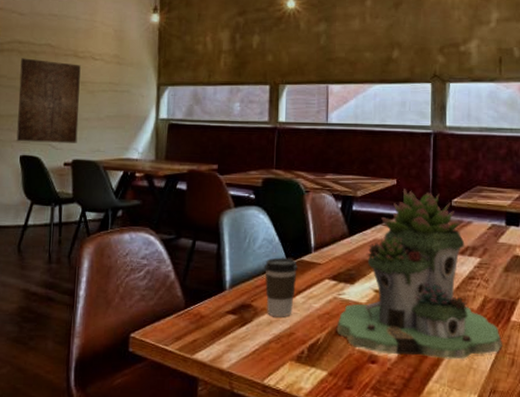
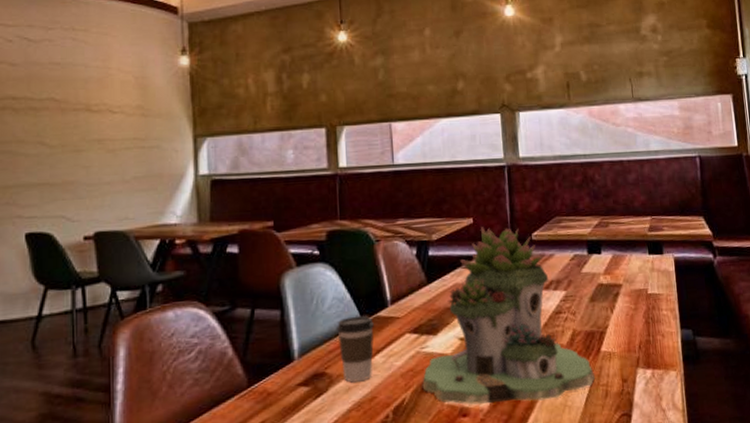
wall art: present [16,58,81,143] -> none [17,116,99,217]

